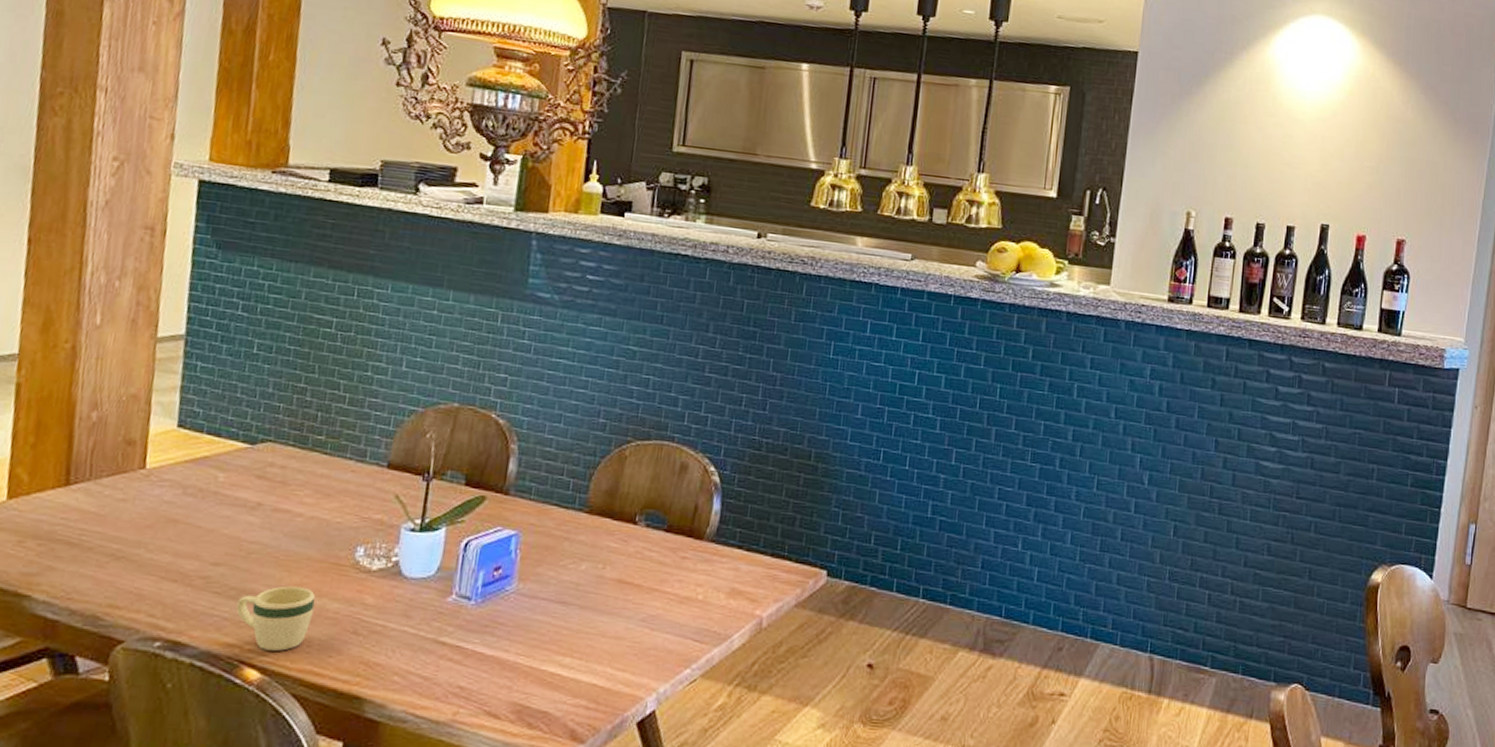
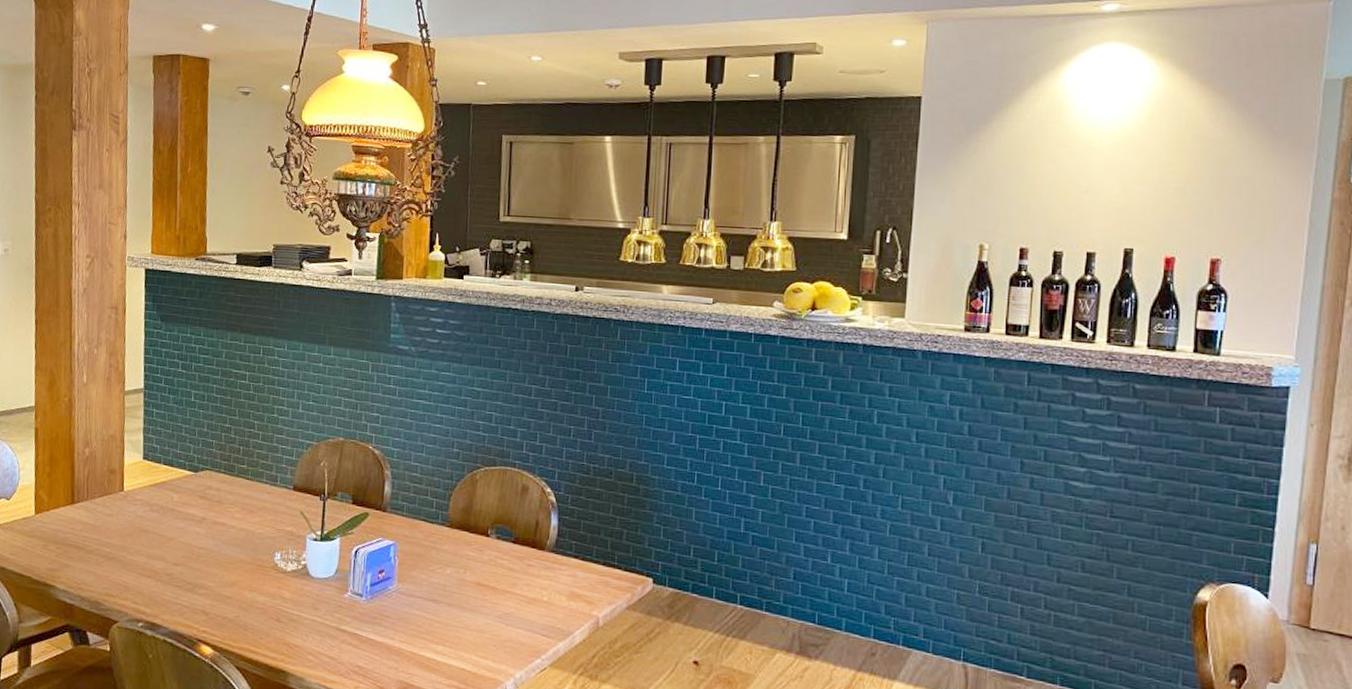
mug: present [236,586,316,651] -> none [192,582,248,633]

